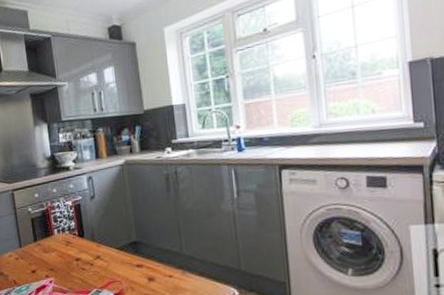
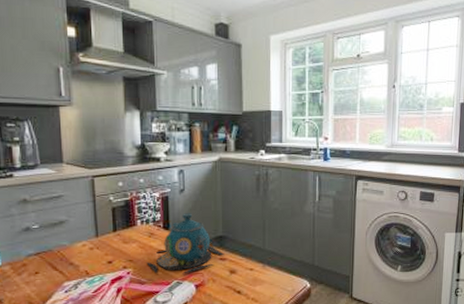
teapot: none [66,219,141,283] -> present [146,213,225,274]

